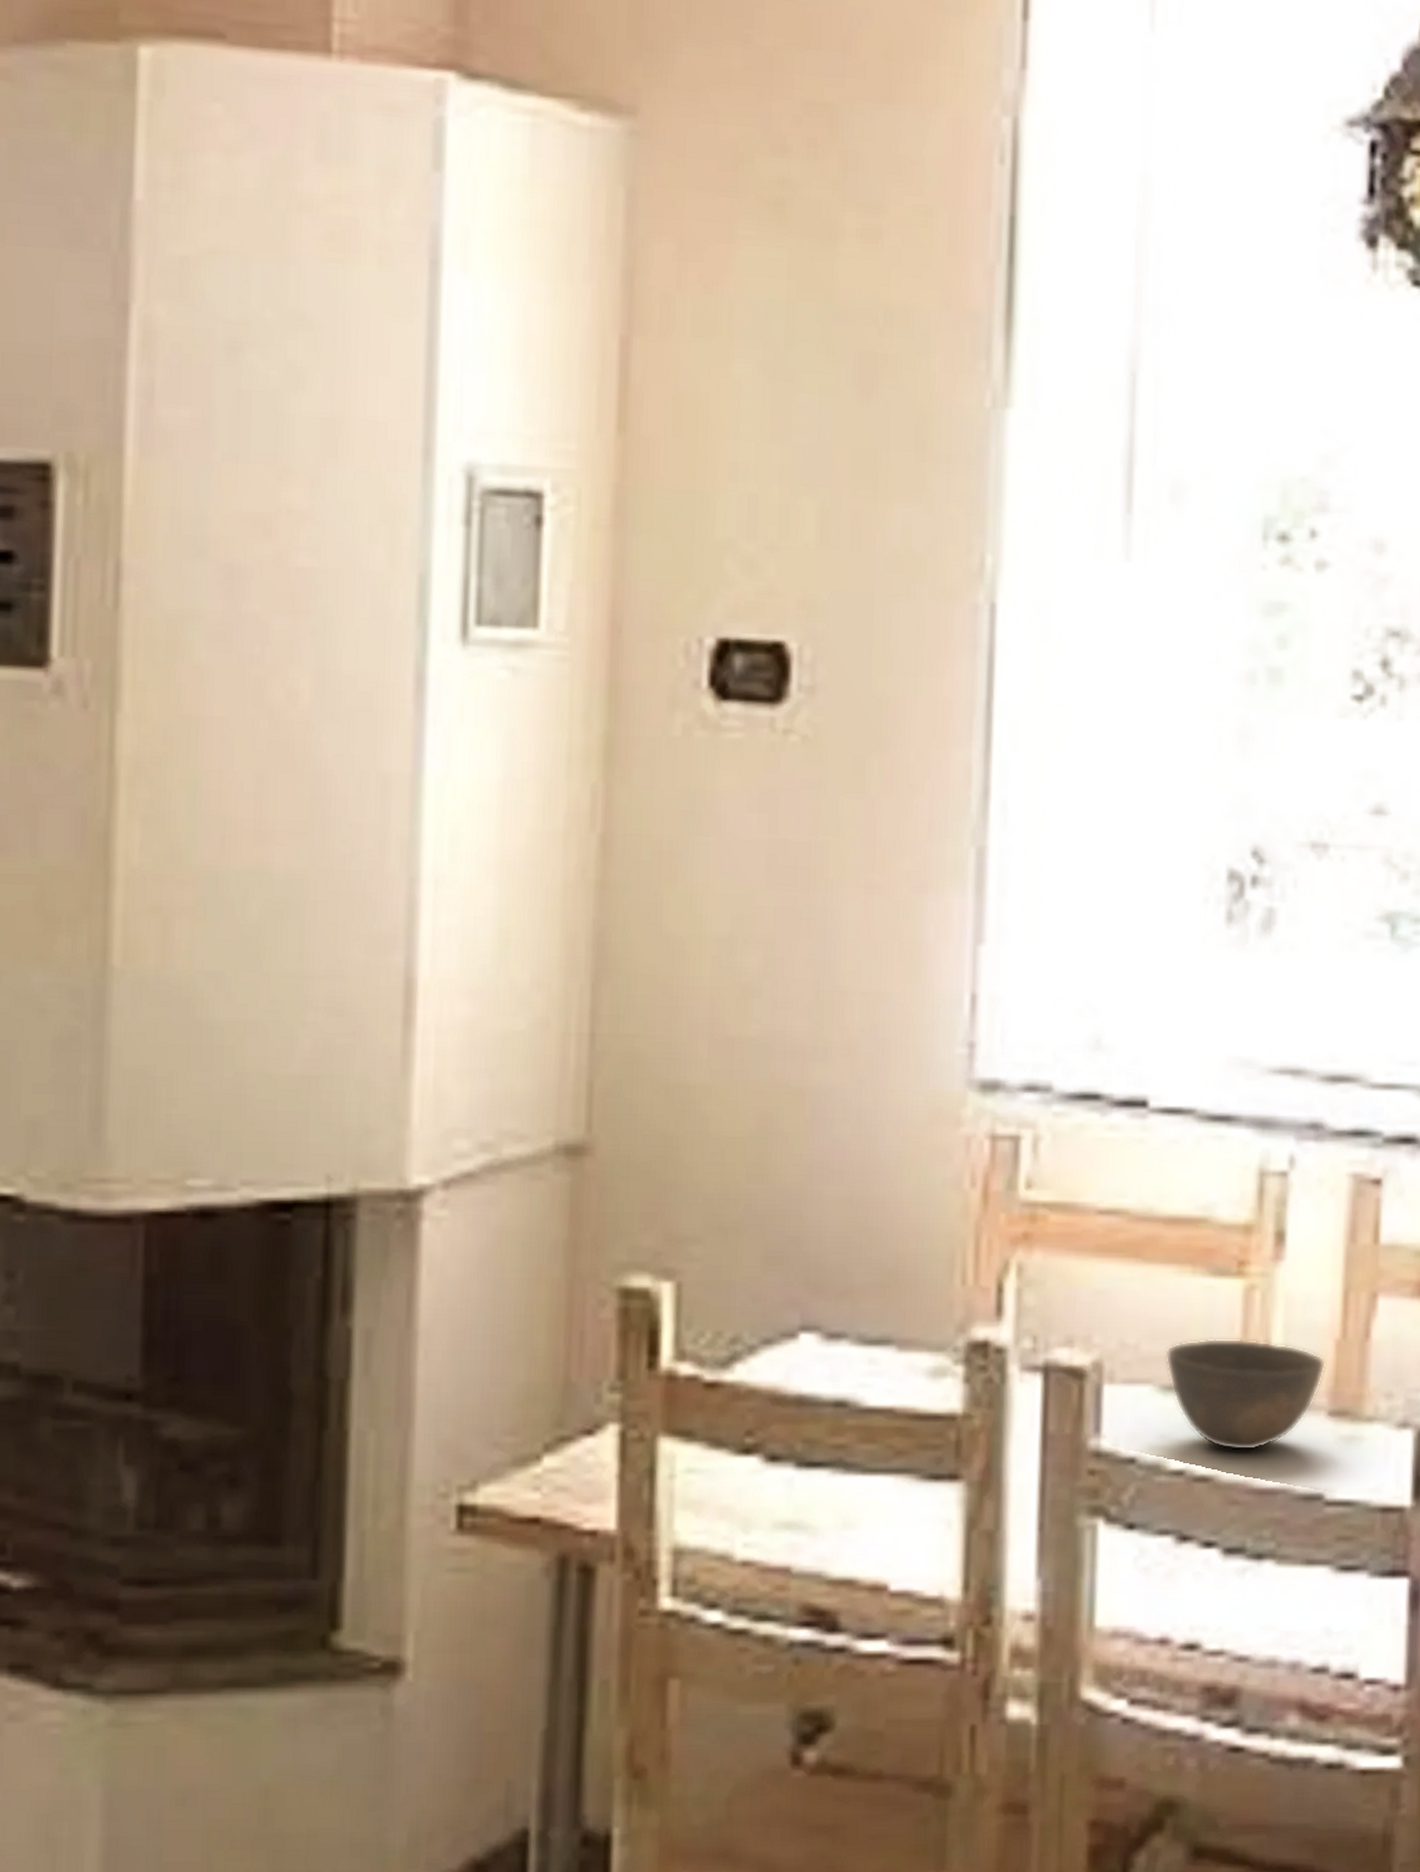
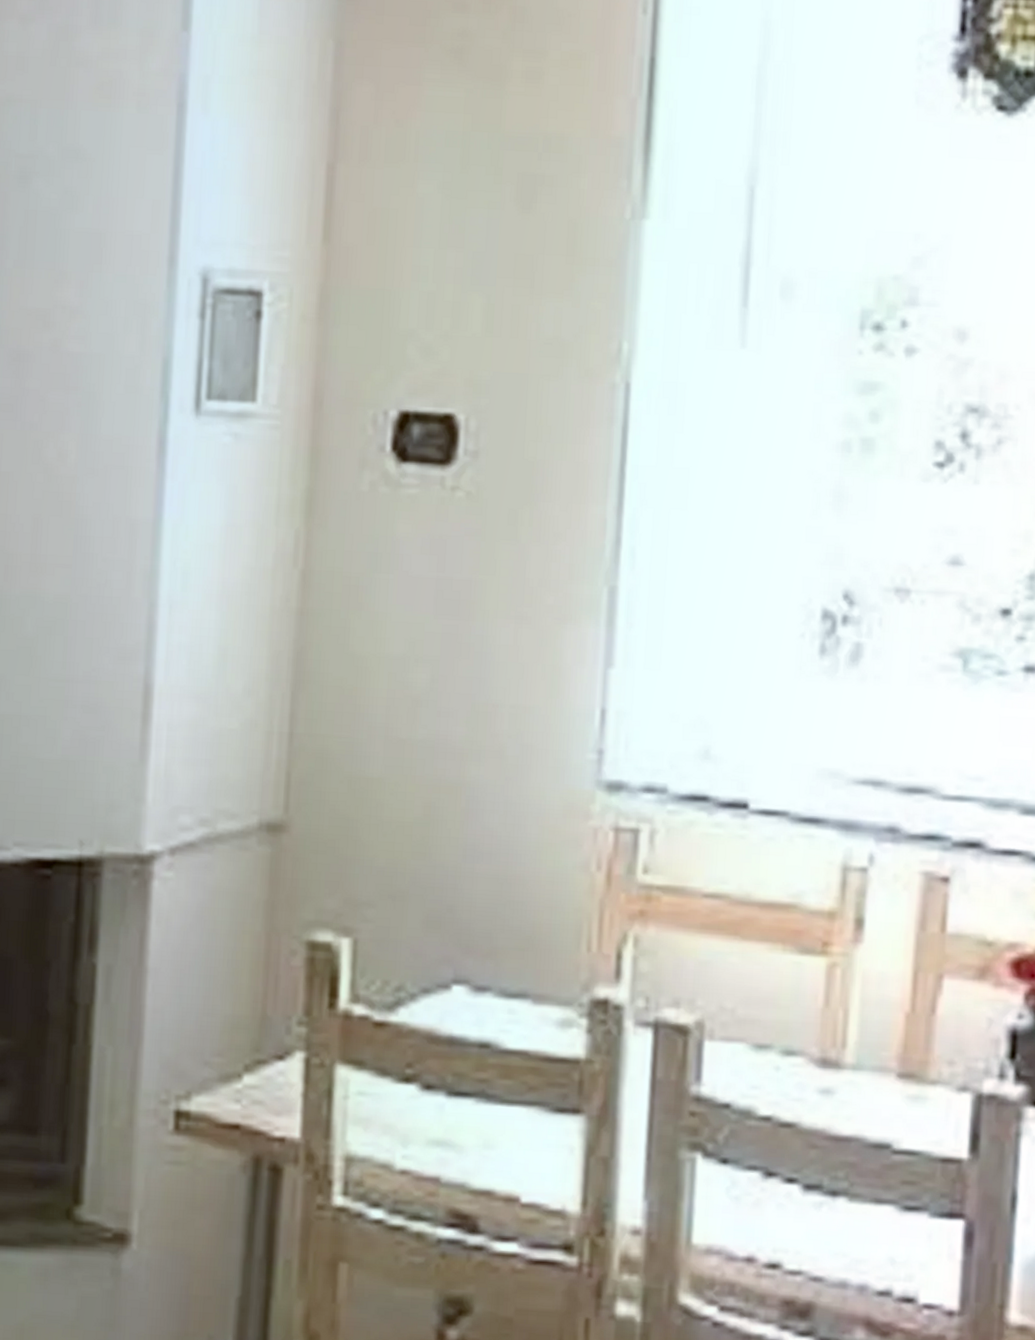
bowl: present [1165,1338,1327,1451] -> none [758,1006,897,1104]

